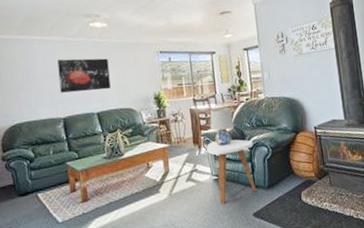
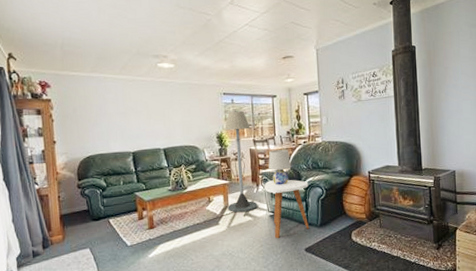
wall art: present [57,58,111,93] -> none [128,97,176,129]
floor lamp: none [162,70,201,179] -> present [224,112,258,213]

